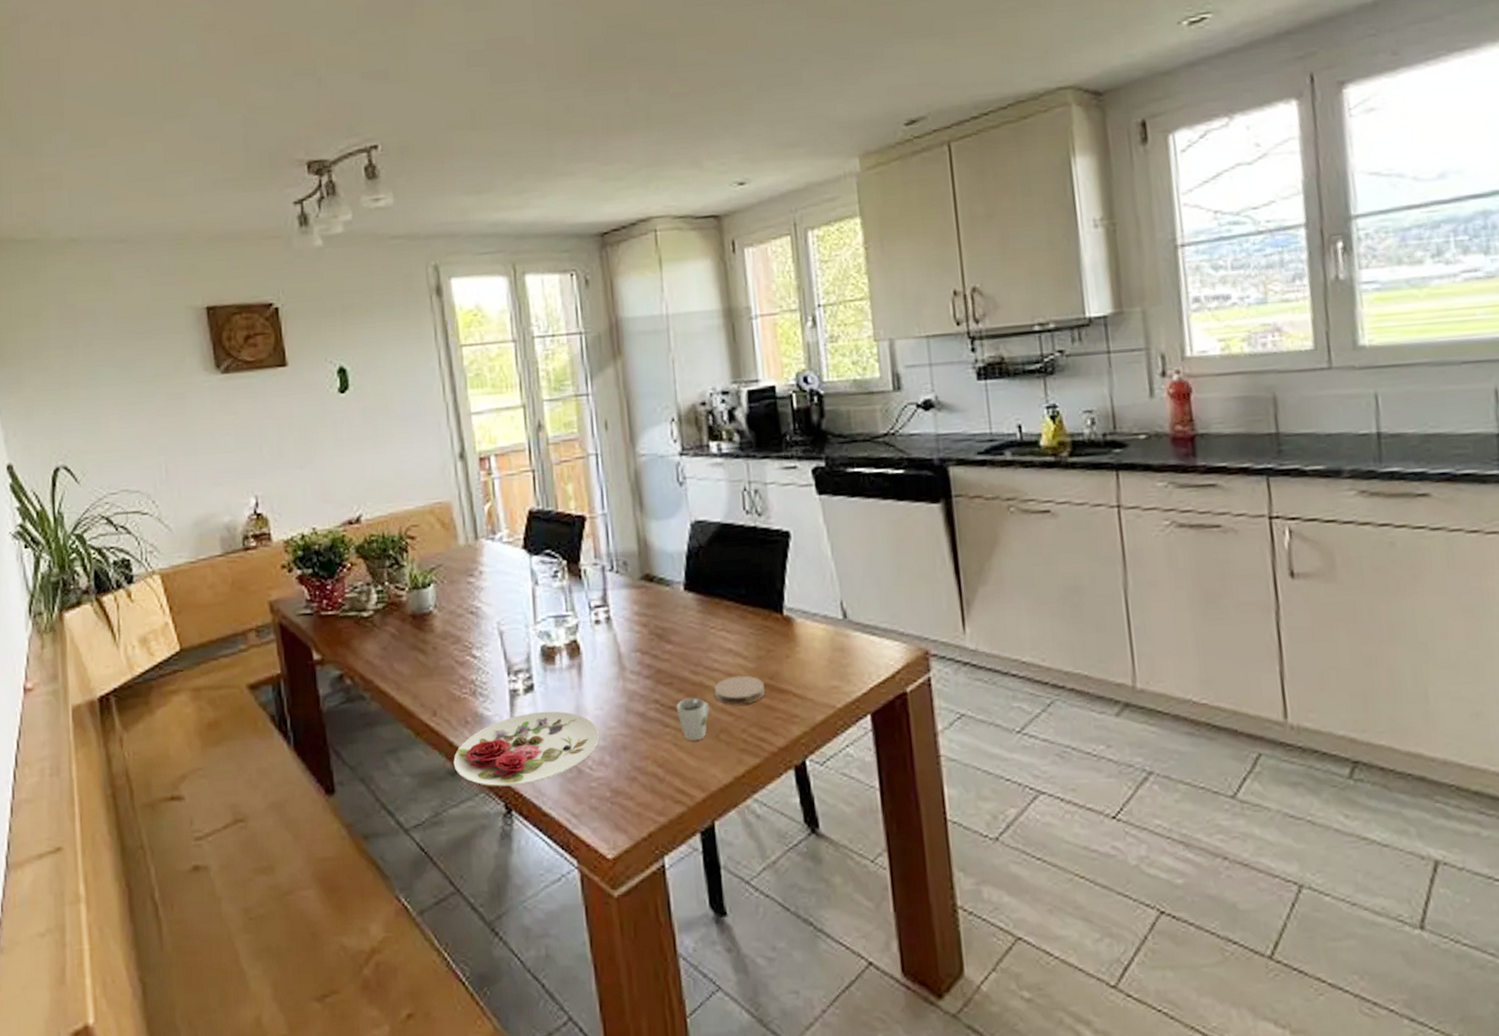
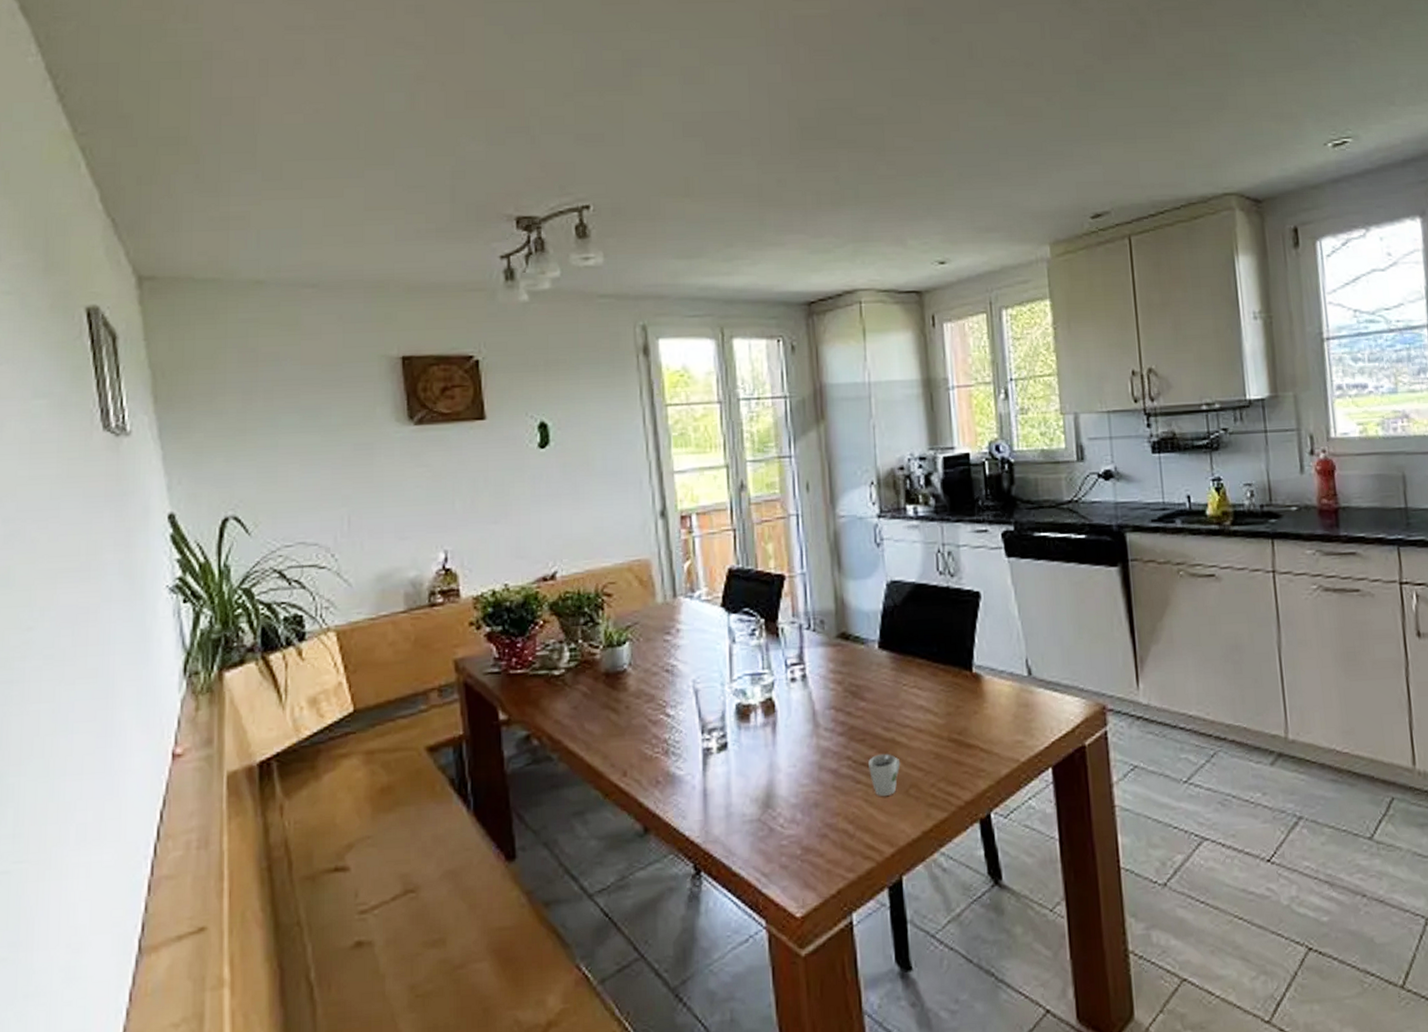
plate: present [453,711,599,787] -> none [642,769,791,848]
coaster: present [714,675,766,705] -> none [905,731,954,761]

